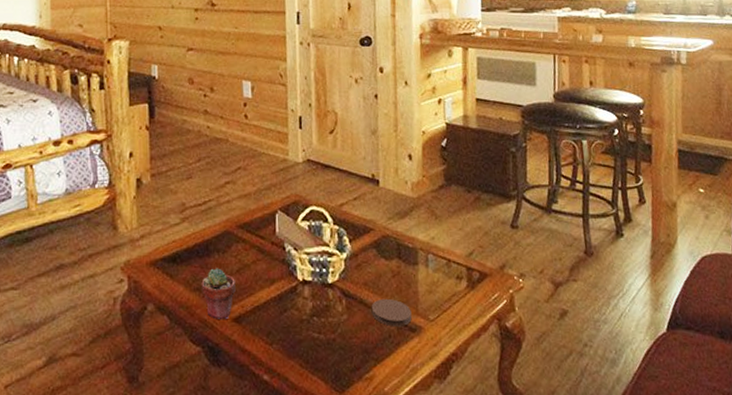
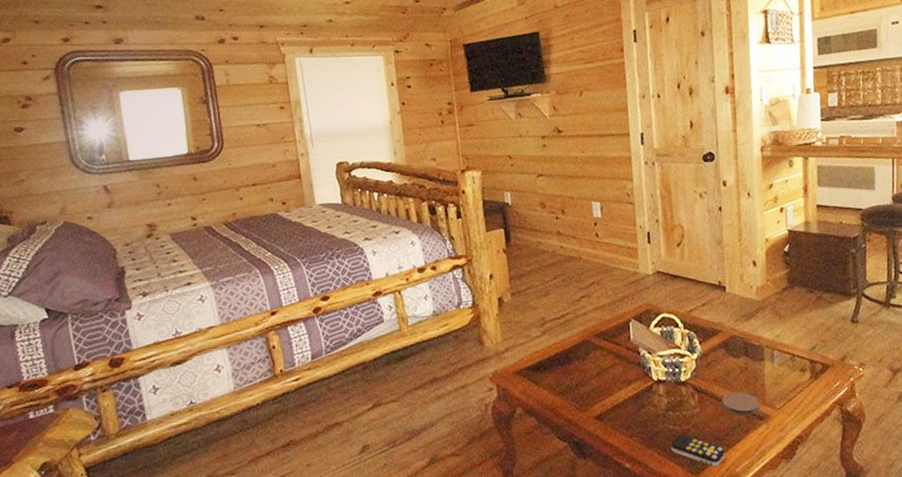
potted succulent: present [201,268,236,319] -> none [564,373,596,418]
remote control: none [314,344,373,384] -> present [671,434,725,467]

